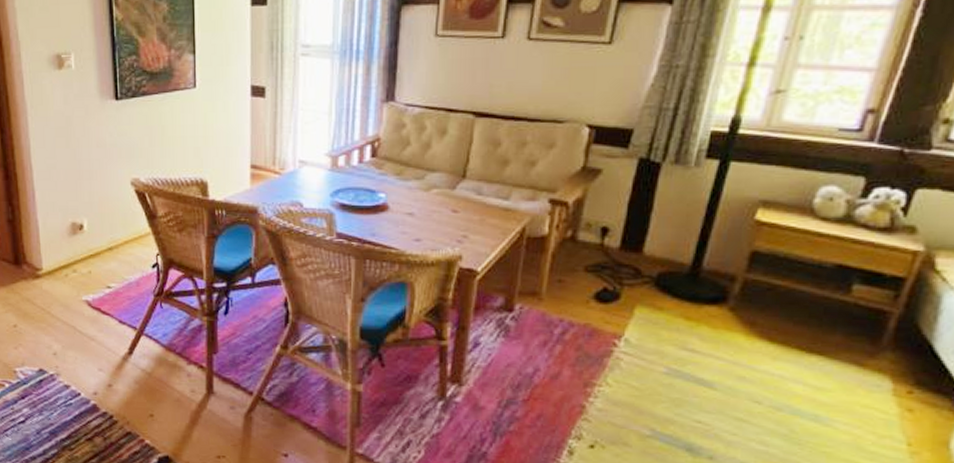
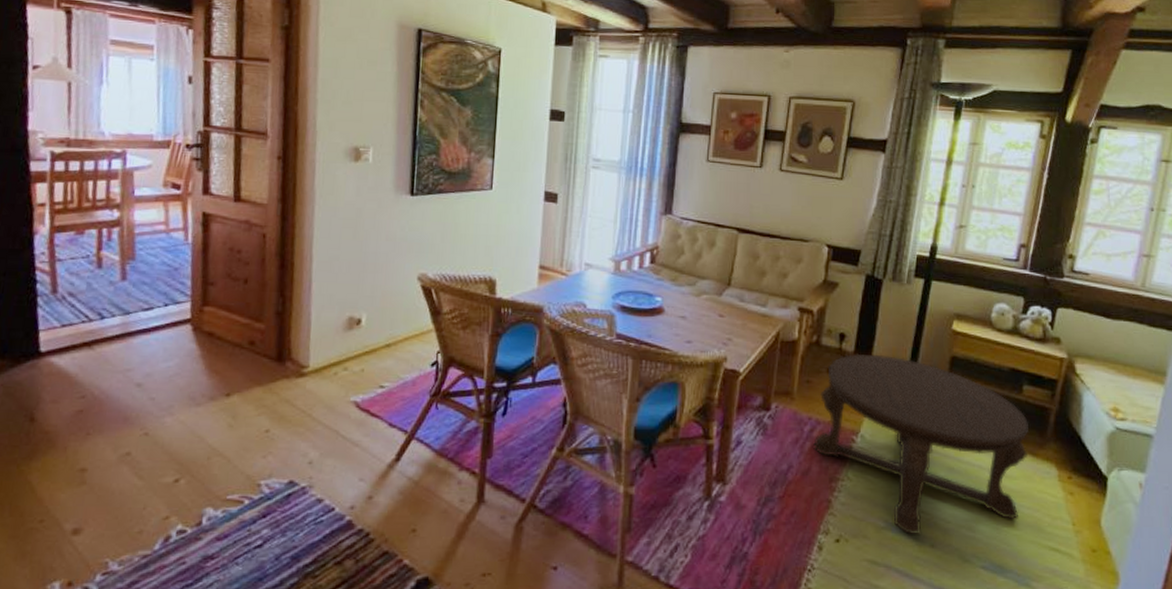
coffee table: none [563,249,856,446] -> present [812,353,1028,535]

